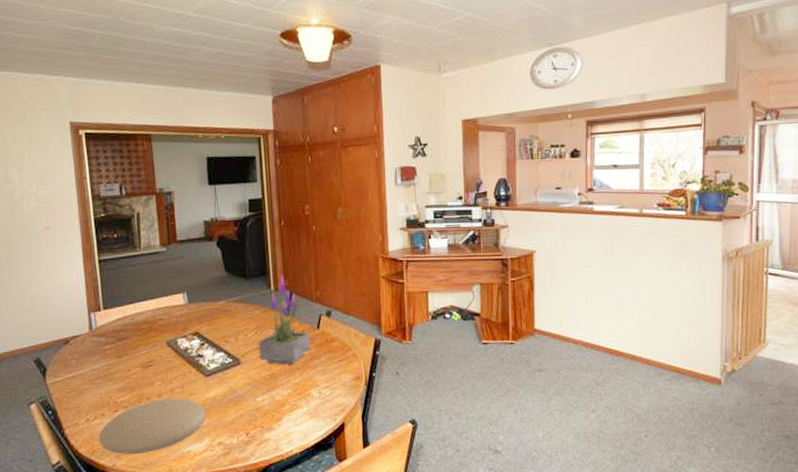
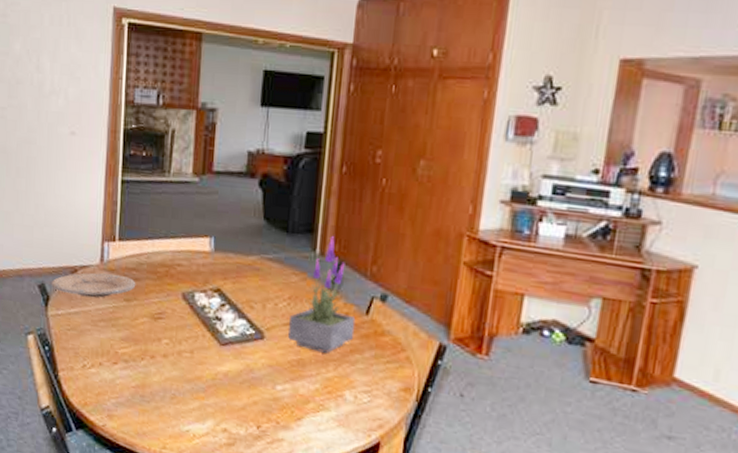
plate: none [46,337,125,362] -> present [52,272,136,298]
plate: present [99,398,207,455] -> none [93,360,215,421]

